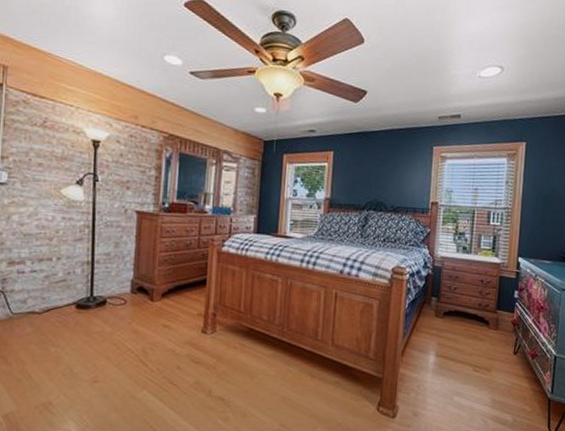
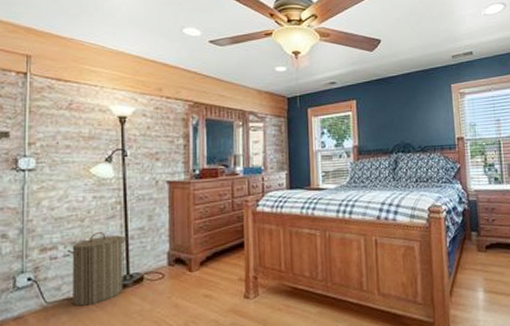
laundry hamper: none [33,252,92,321] -> present [66,231,126,306]

